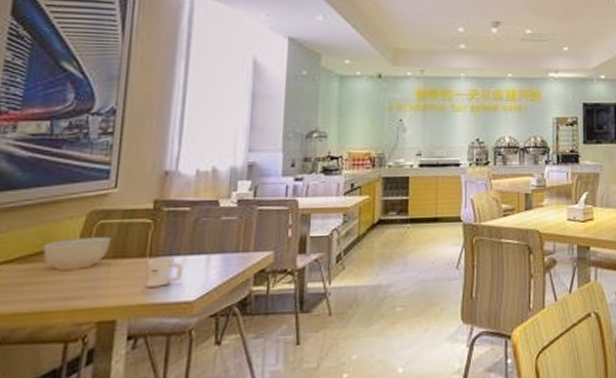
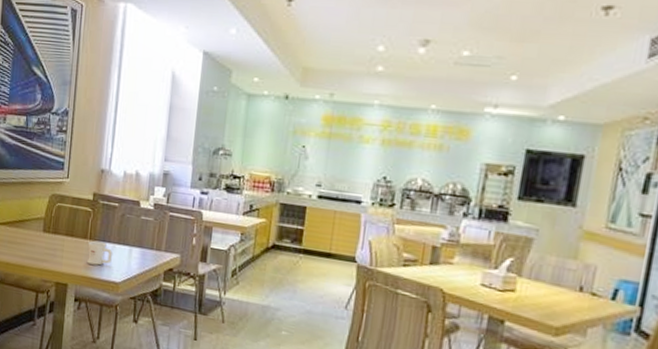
bowl: present [43,237,112,272] -> none [23,213,65,240]

